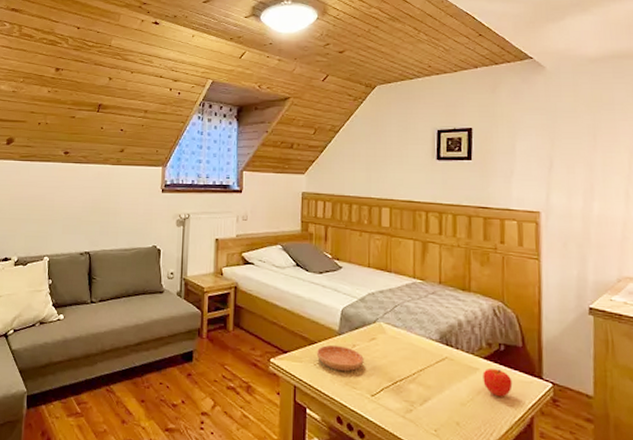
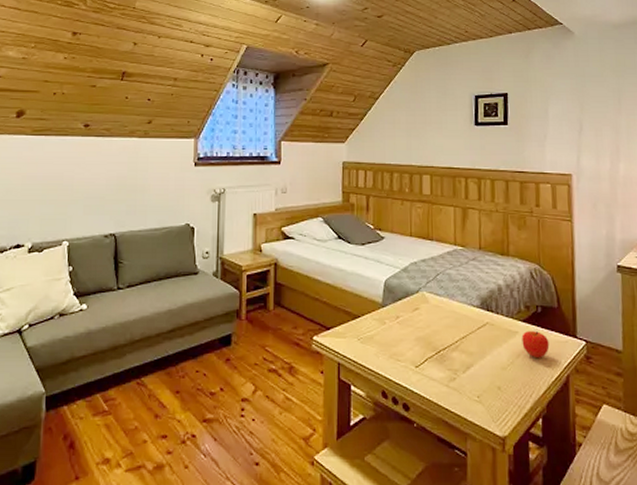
saucer: present [316,345,364,372] -> none [360,319,408,344]

